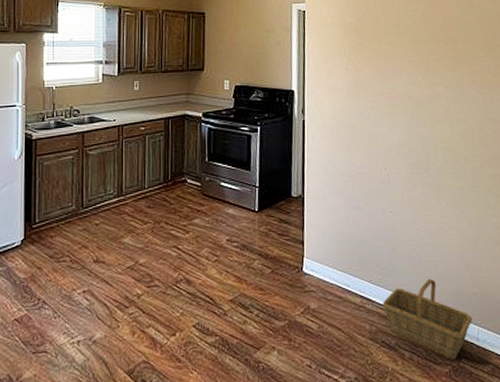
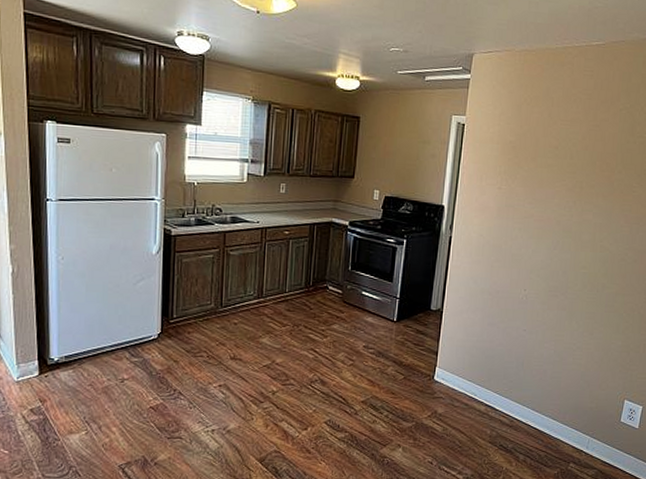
basket: present [382,278,472,361] -> none [504,392,585,464]

